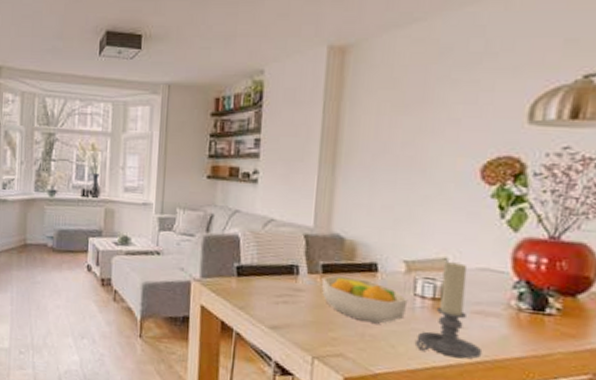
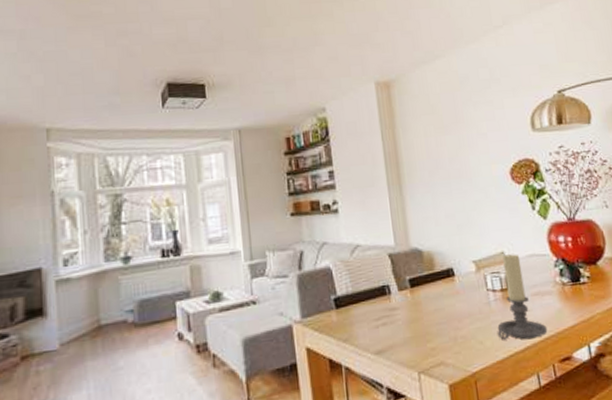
fruit bowl: present [321,275,408,324] -> none [411,285,484,326]

